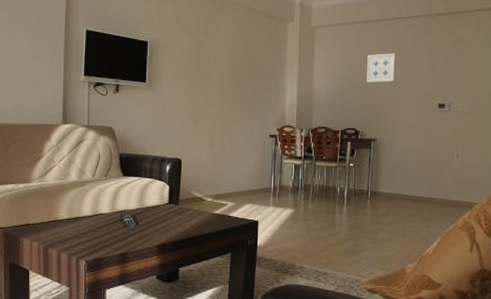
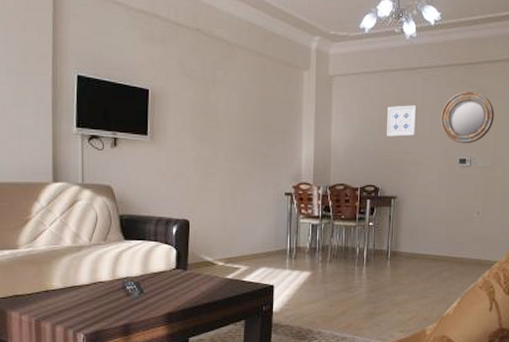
home mirror: none [419,39,473,90] -> present [440,91,495,144]

